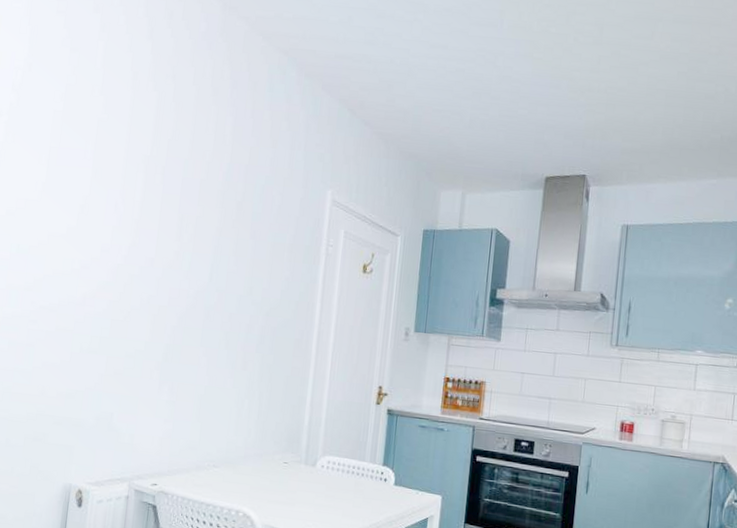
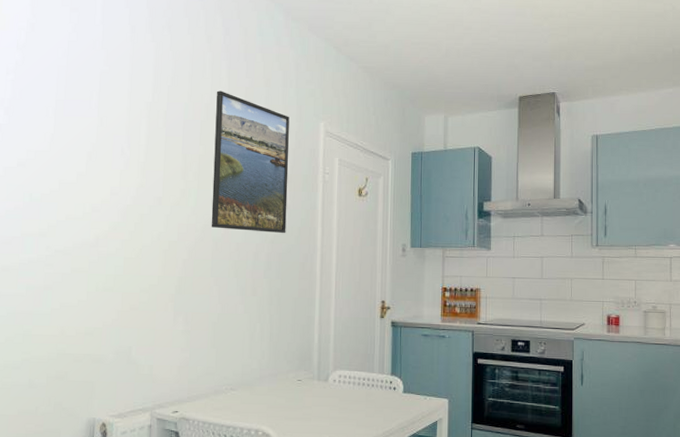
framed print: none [204,148,295,306] -> present [211,90,289,233]

